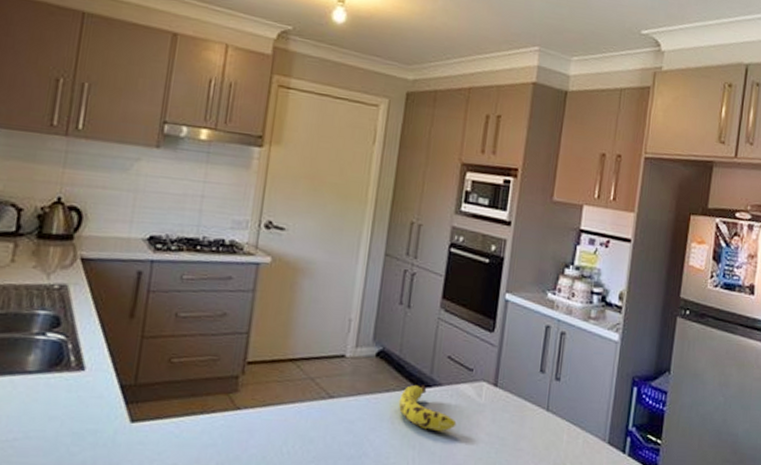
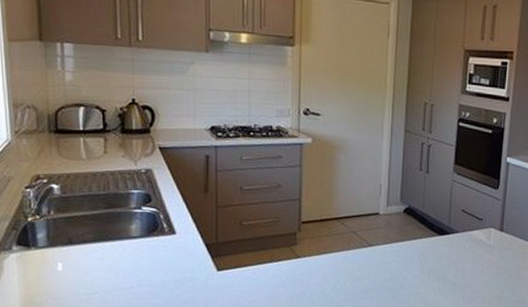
fruit: present [399,385,457,432] -> none [424,233,472,268]

